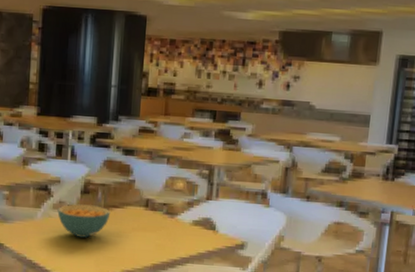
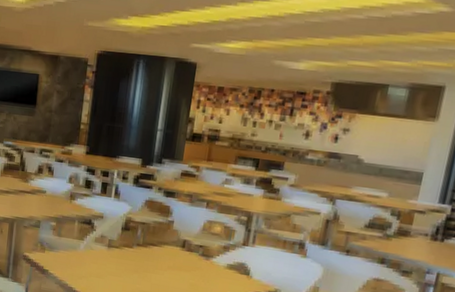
cereal bowl: present [57,204,111,238] -> none [98,239,149,272]

